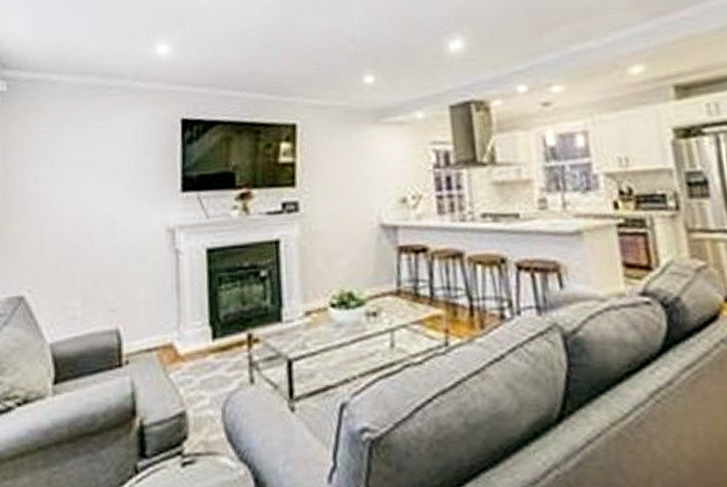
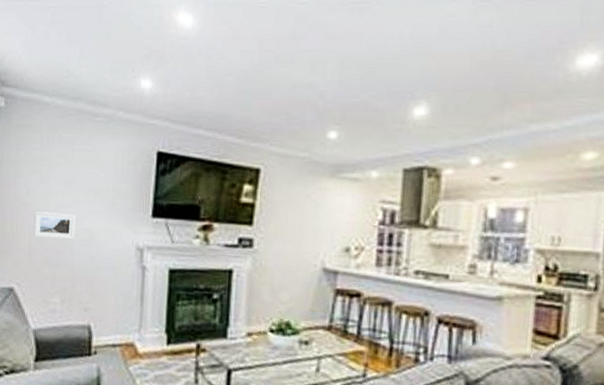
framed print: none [46,200,94,231] -> present [34,211,76,239]

